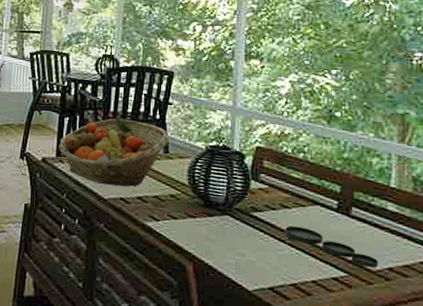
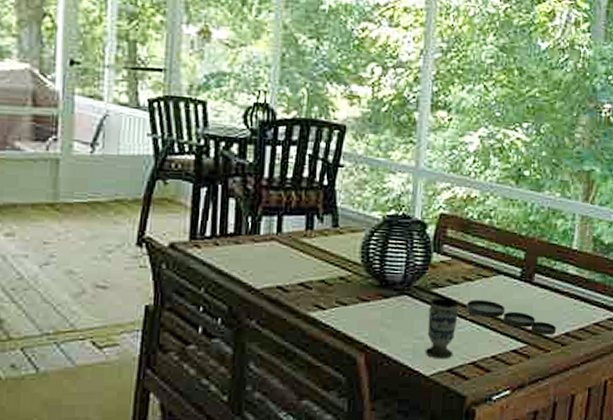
fruit basket: present [58,118,170,187] -> none [192,186,340,273]
cup: none [247,220,278,278] -> present [425,297,459,359]

